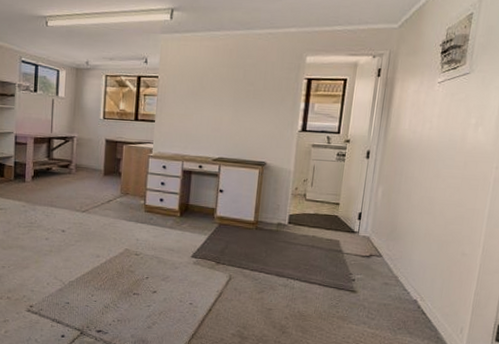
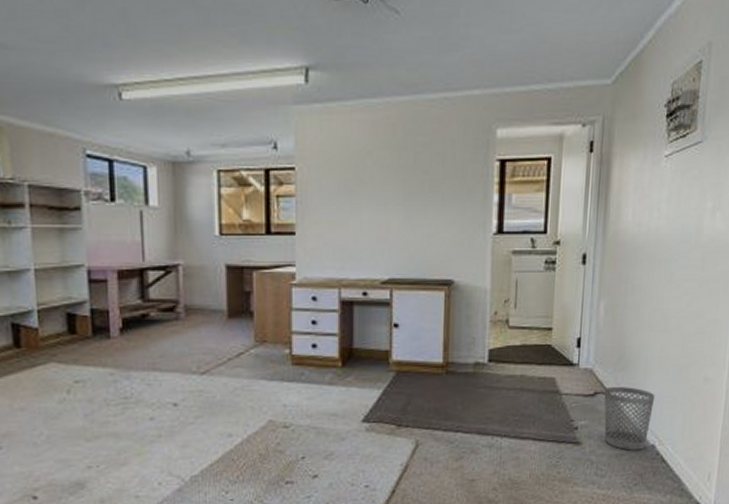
wastebasket: none [376,251,420,303] -> present [604,386,656,451]

